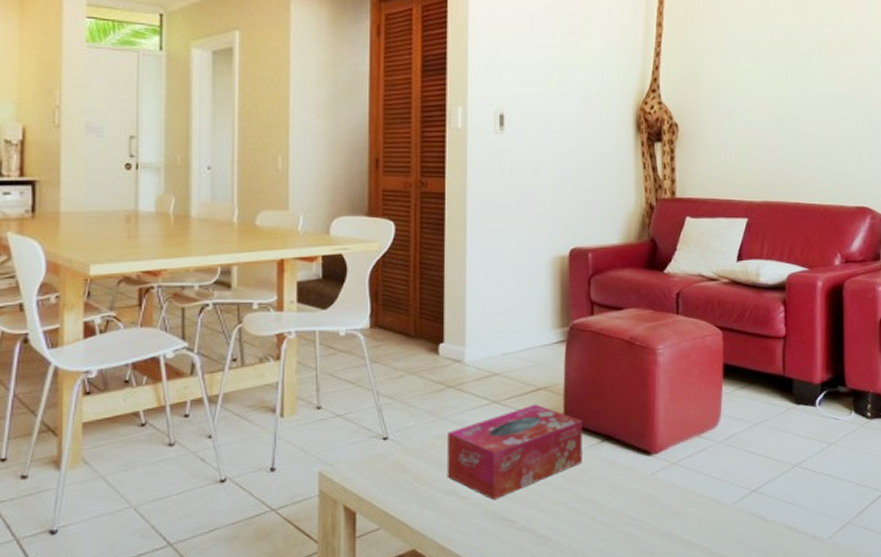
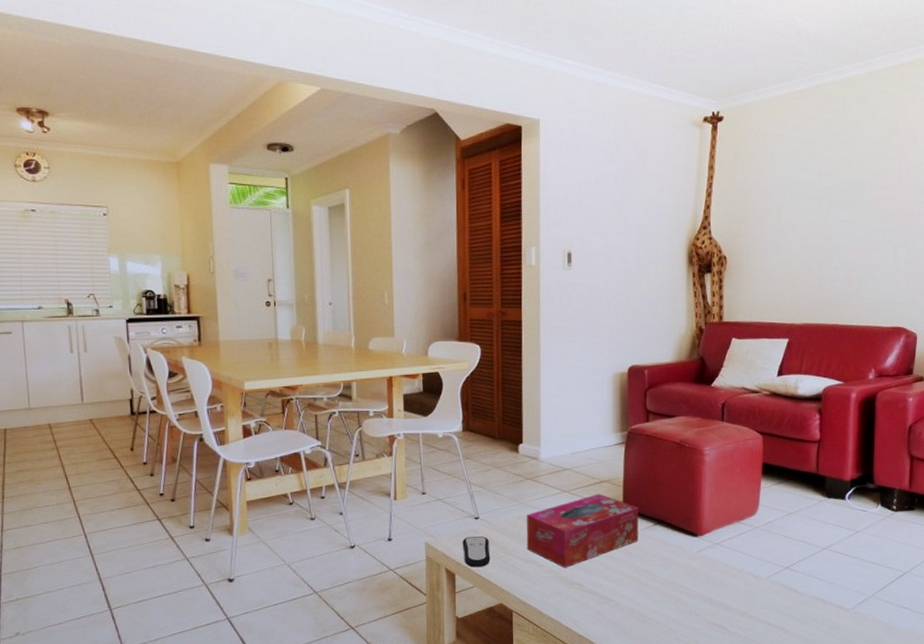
remote control: none [366,462,402,503] -> present [462,536,491,568]

